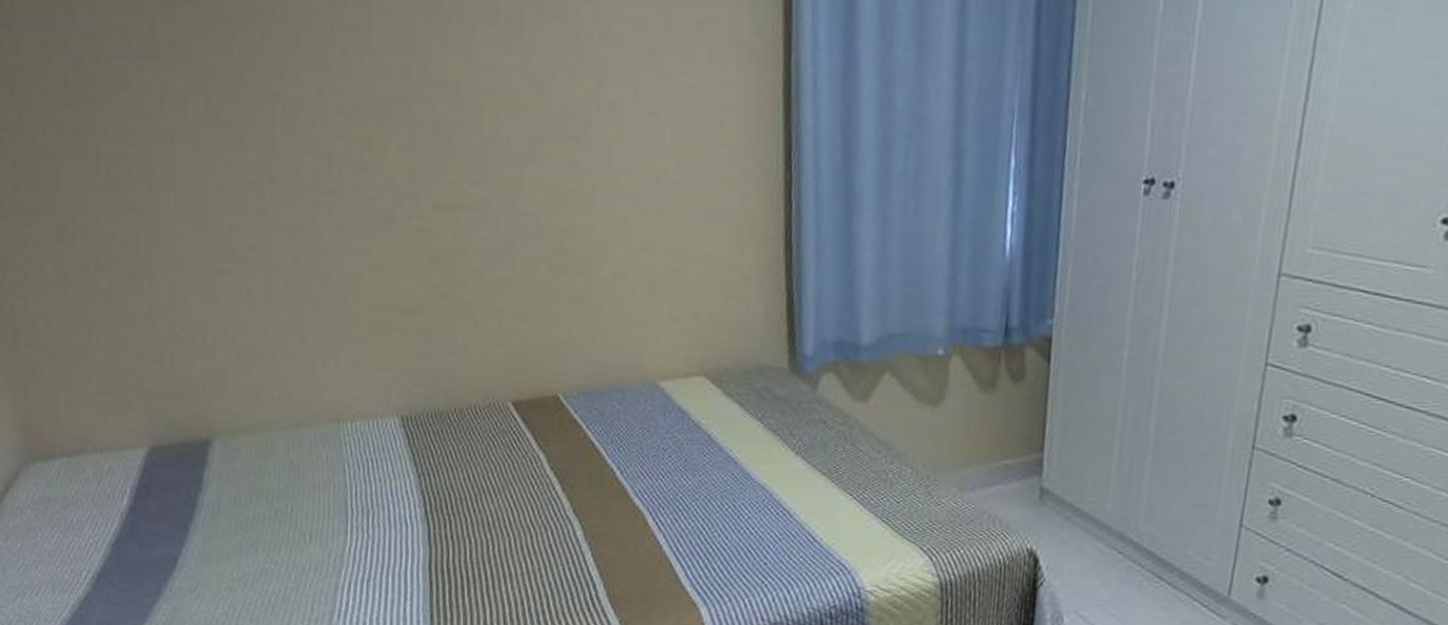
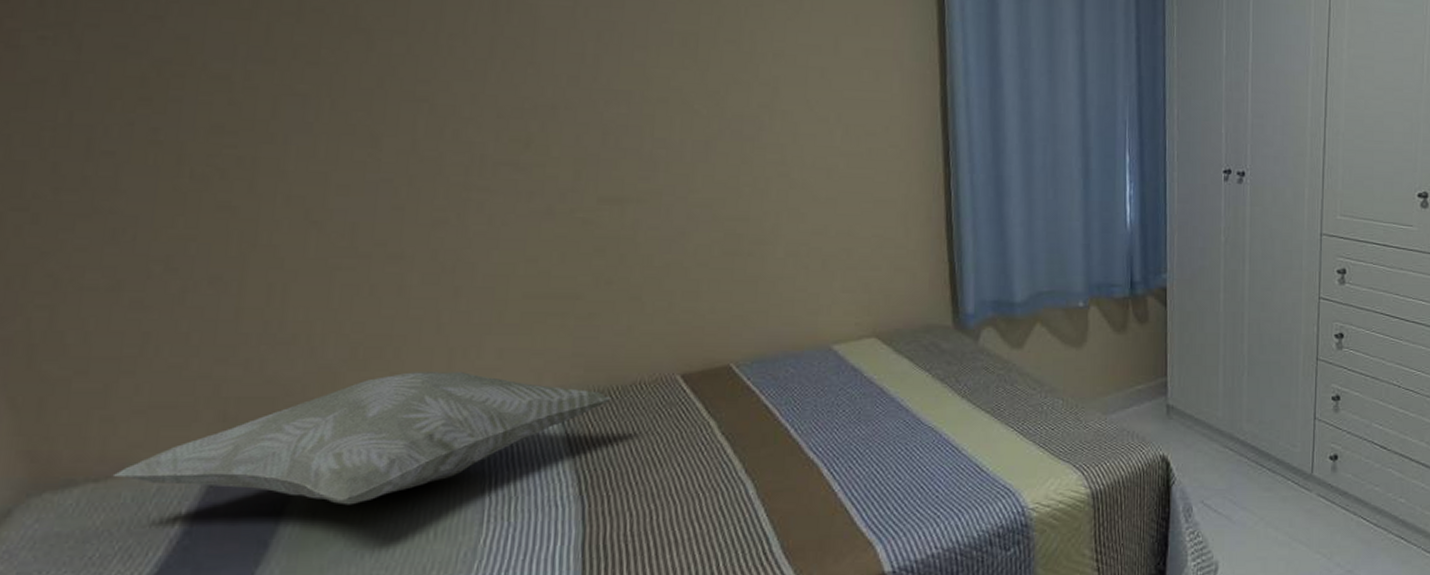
decorative pillow: none [78,378,450,501] -> present [112,372,612,505]

